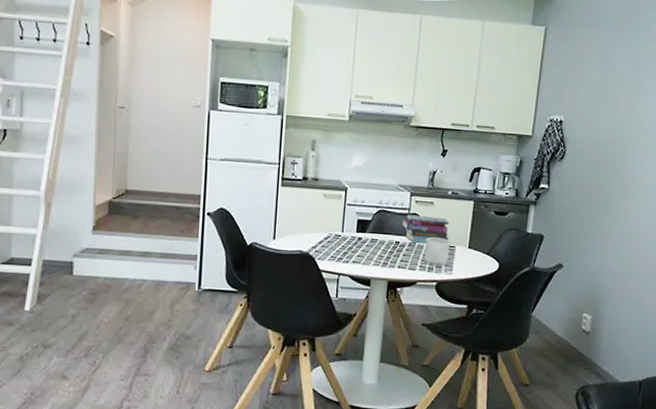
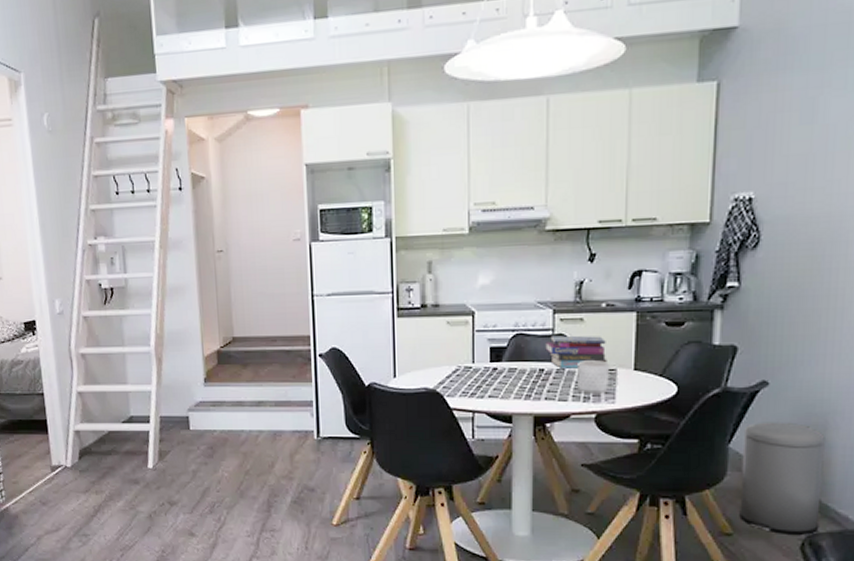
pedal bin: none [535,296,598,386] -> present [739,422,825,535]

